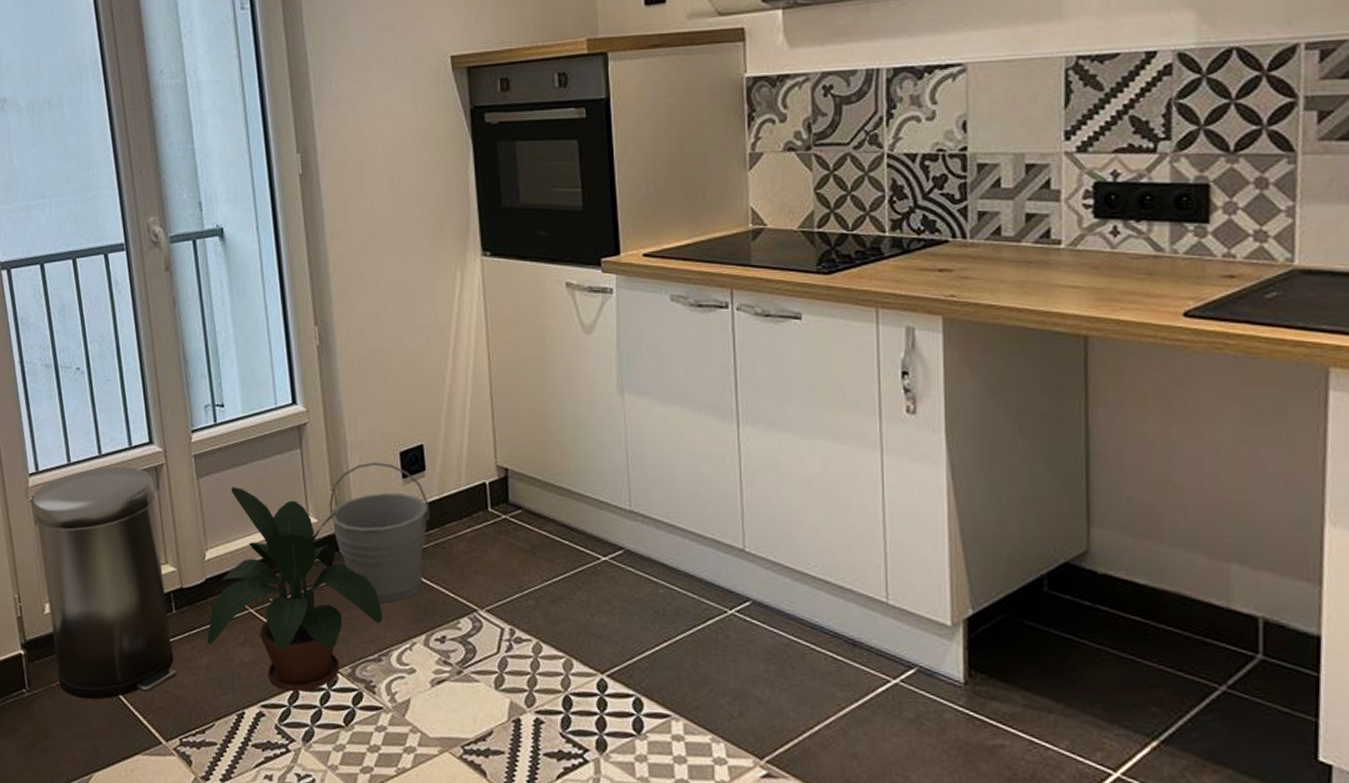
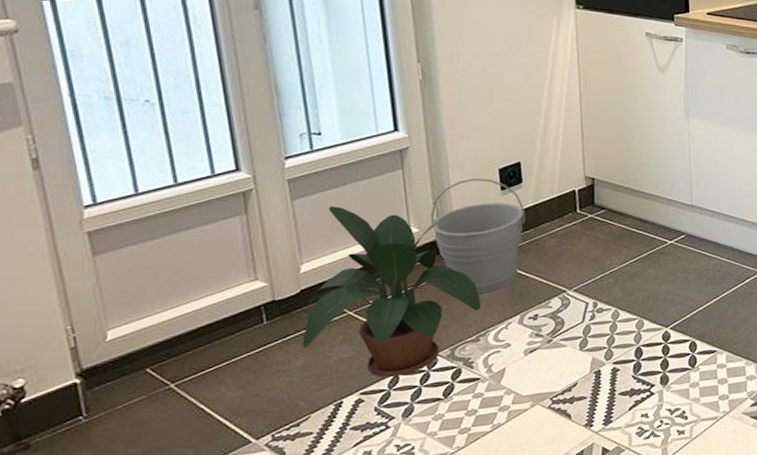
pedal bin: present [32,466,177,699] -> none [88,193,268,415]

